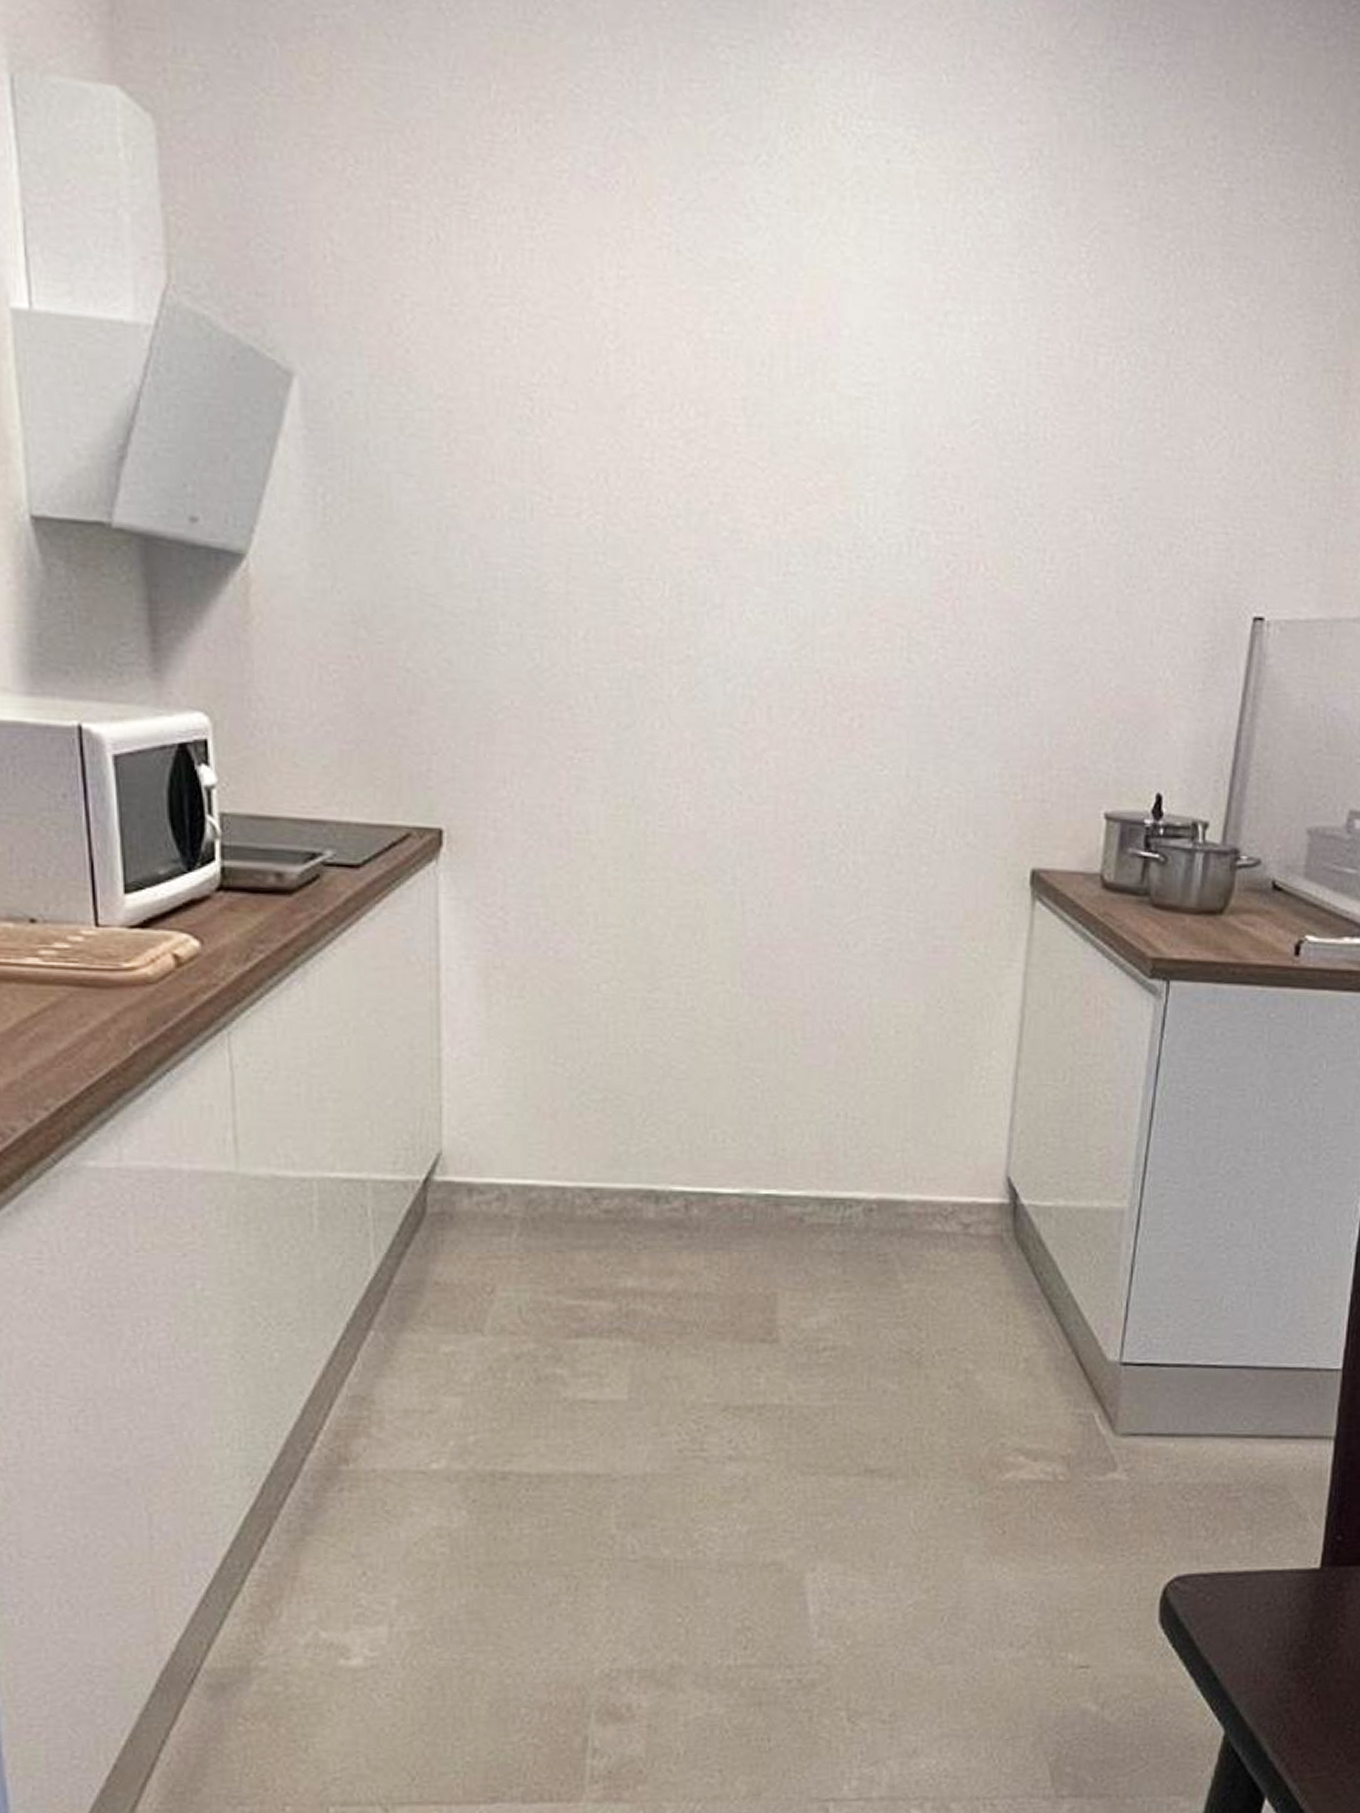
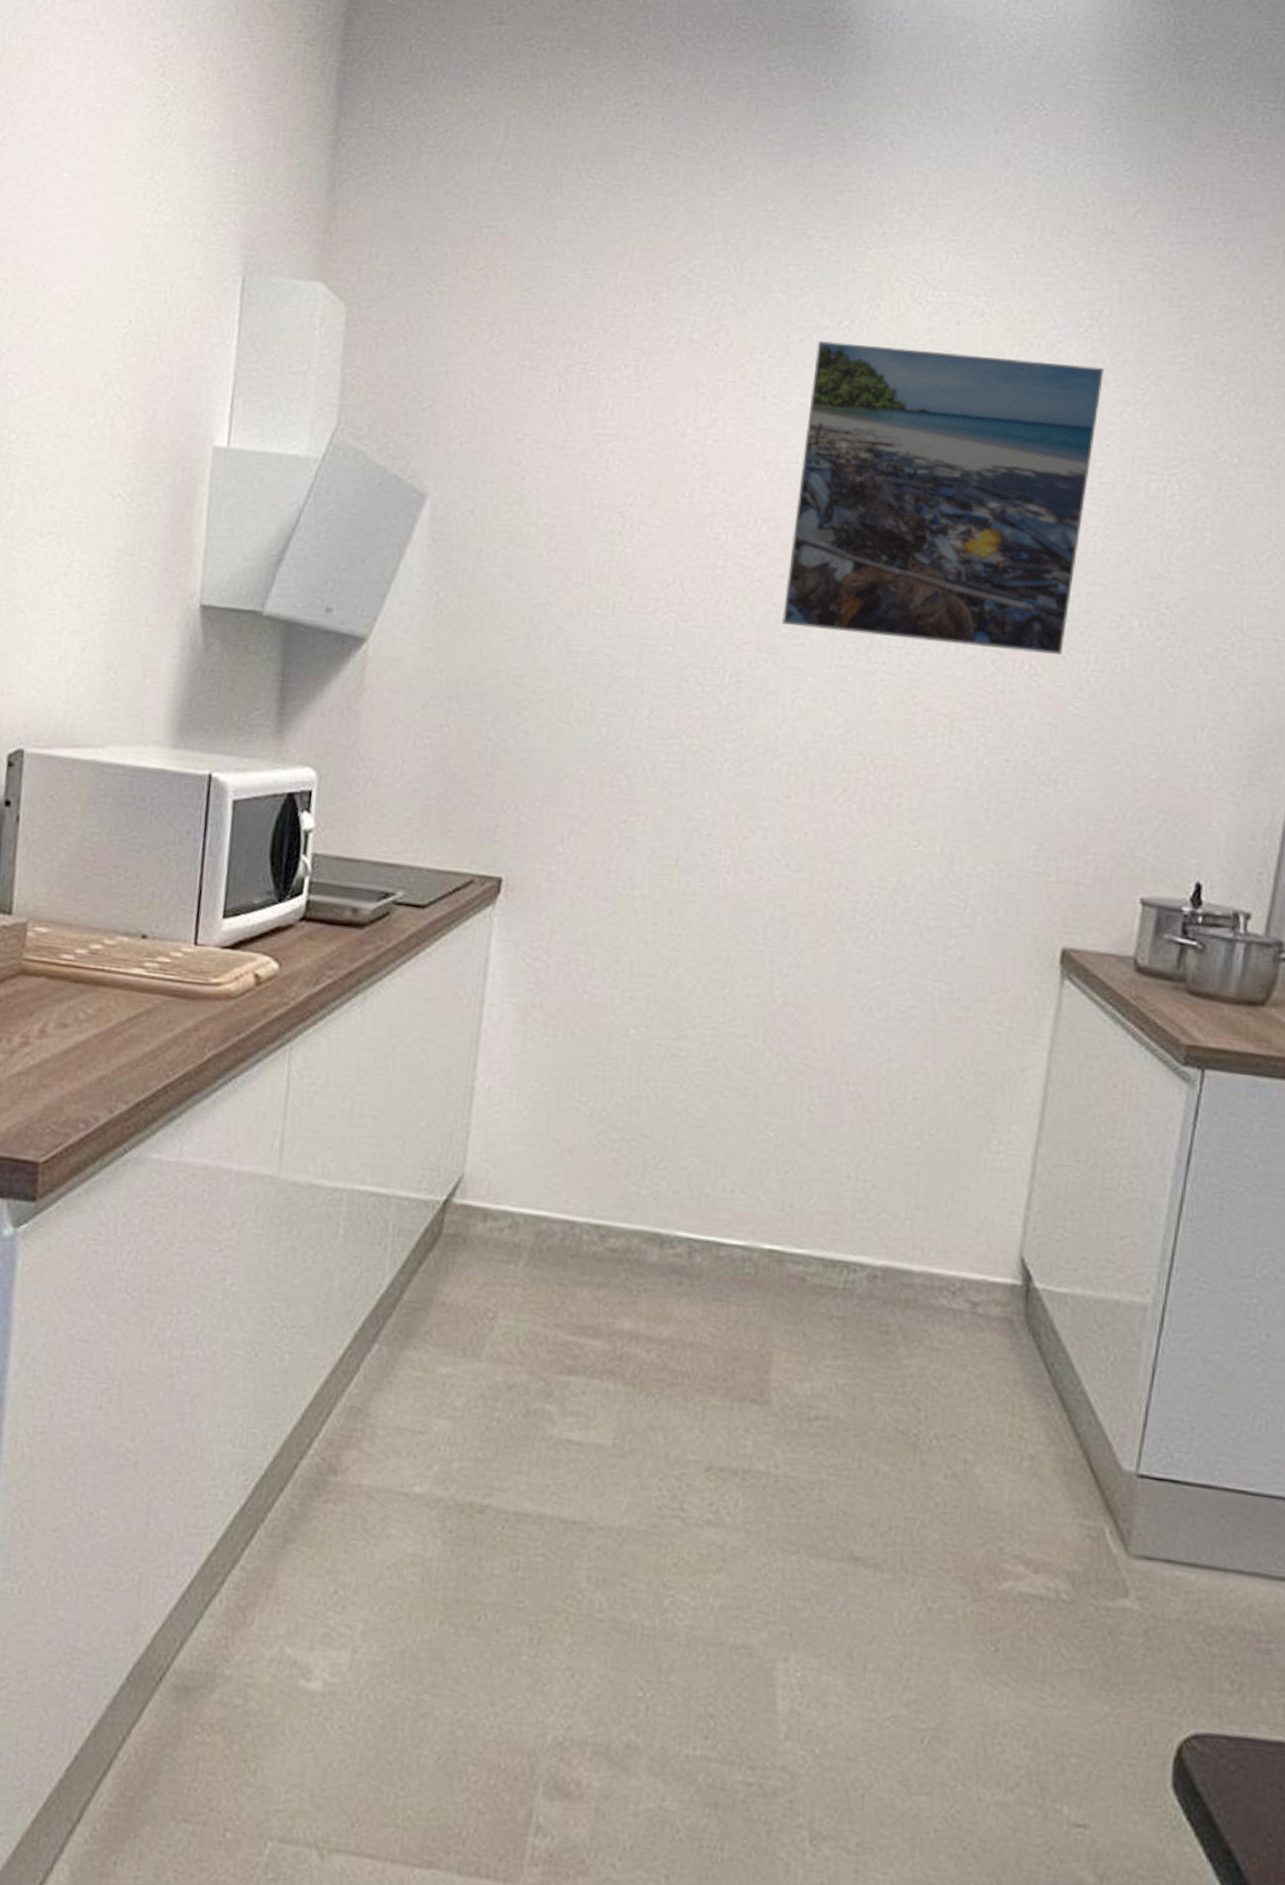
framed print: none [722,179,1046,554] -> present [782,340,1104,655]

